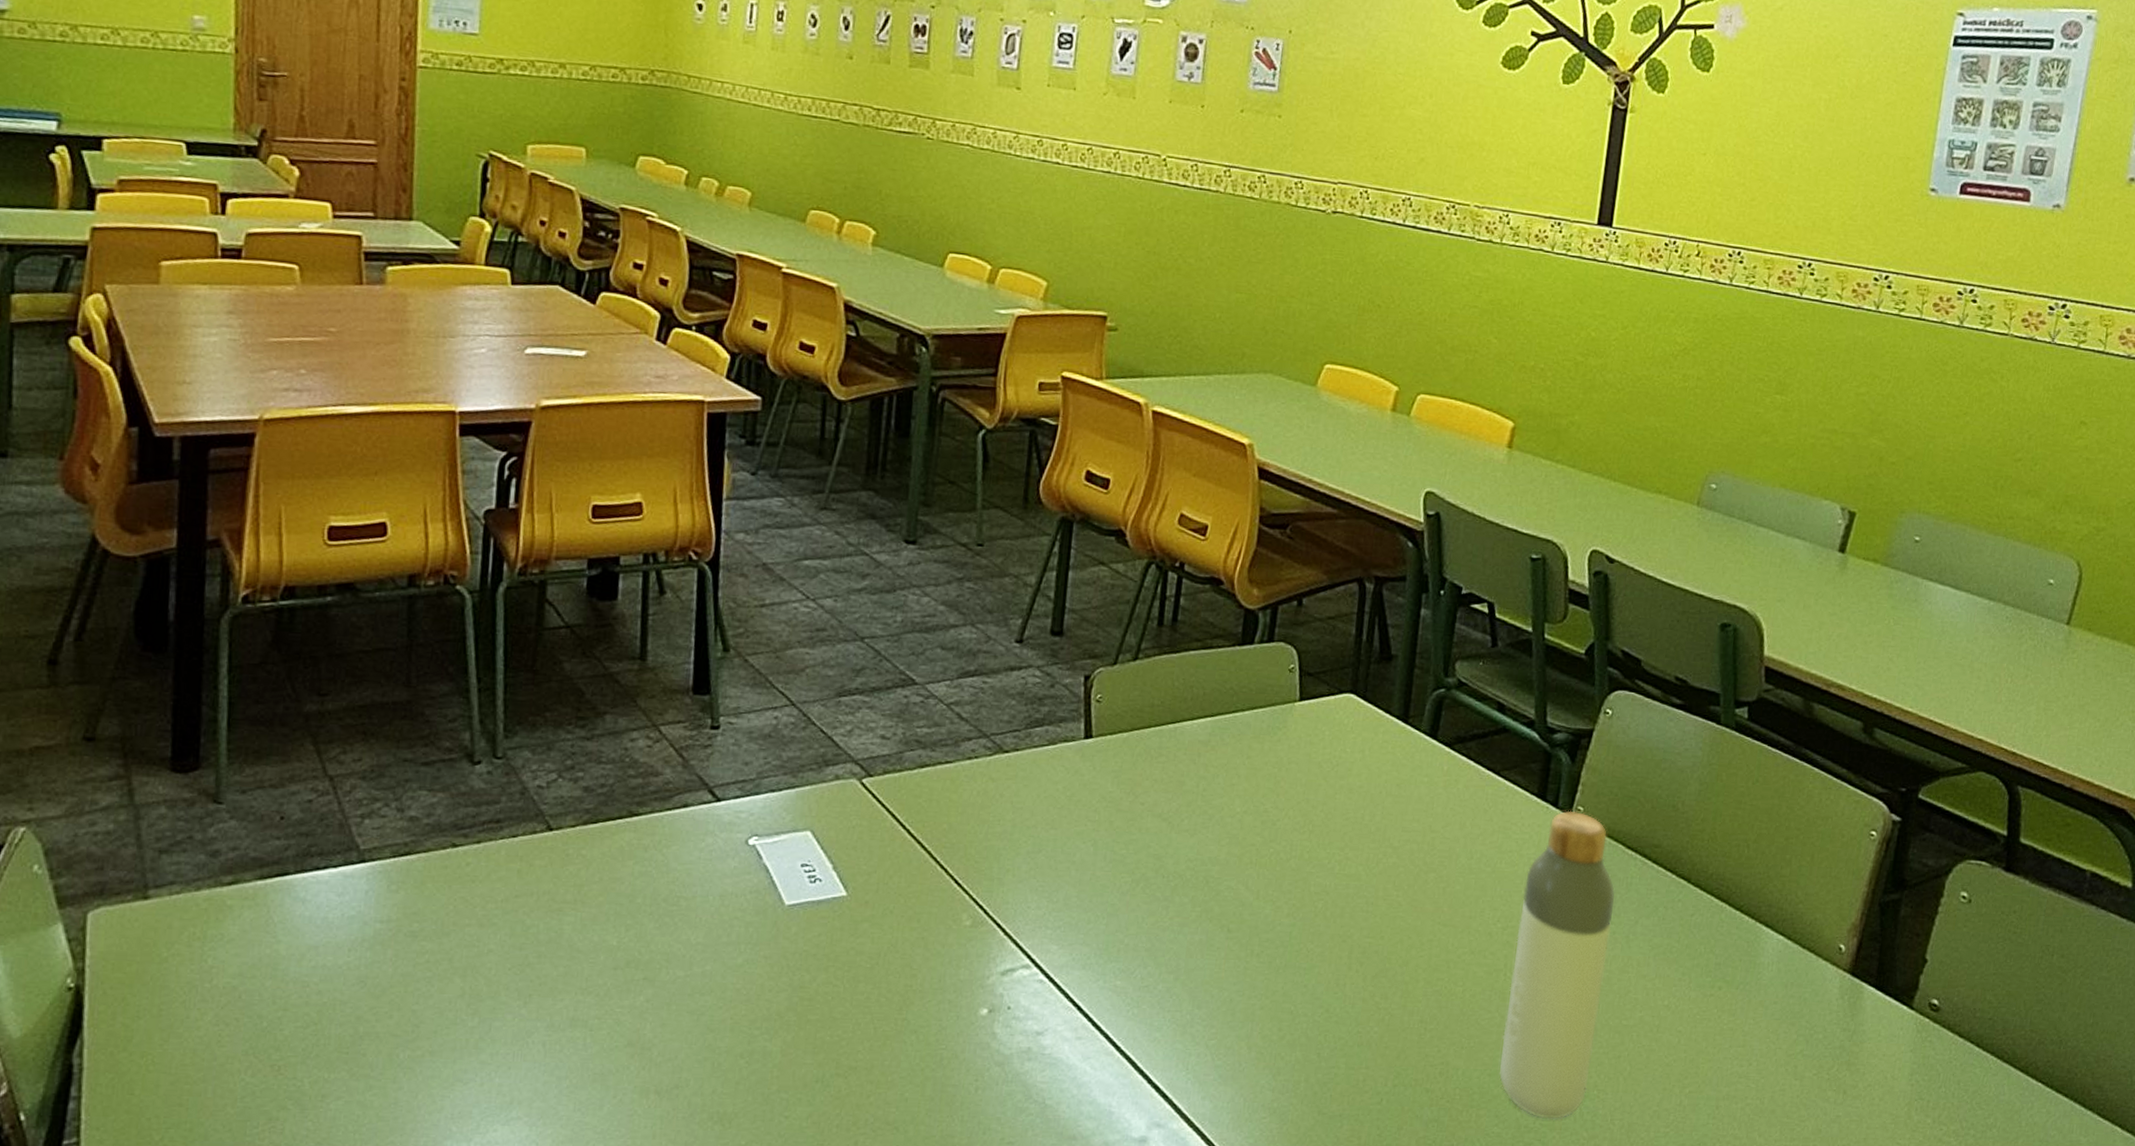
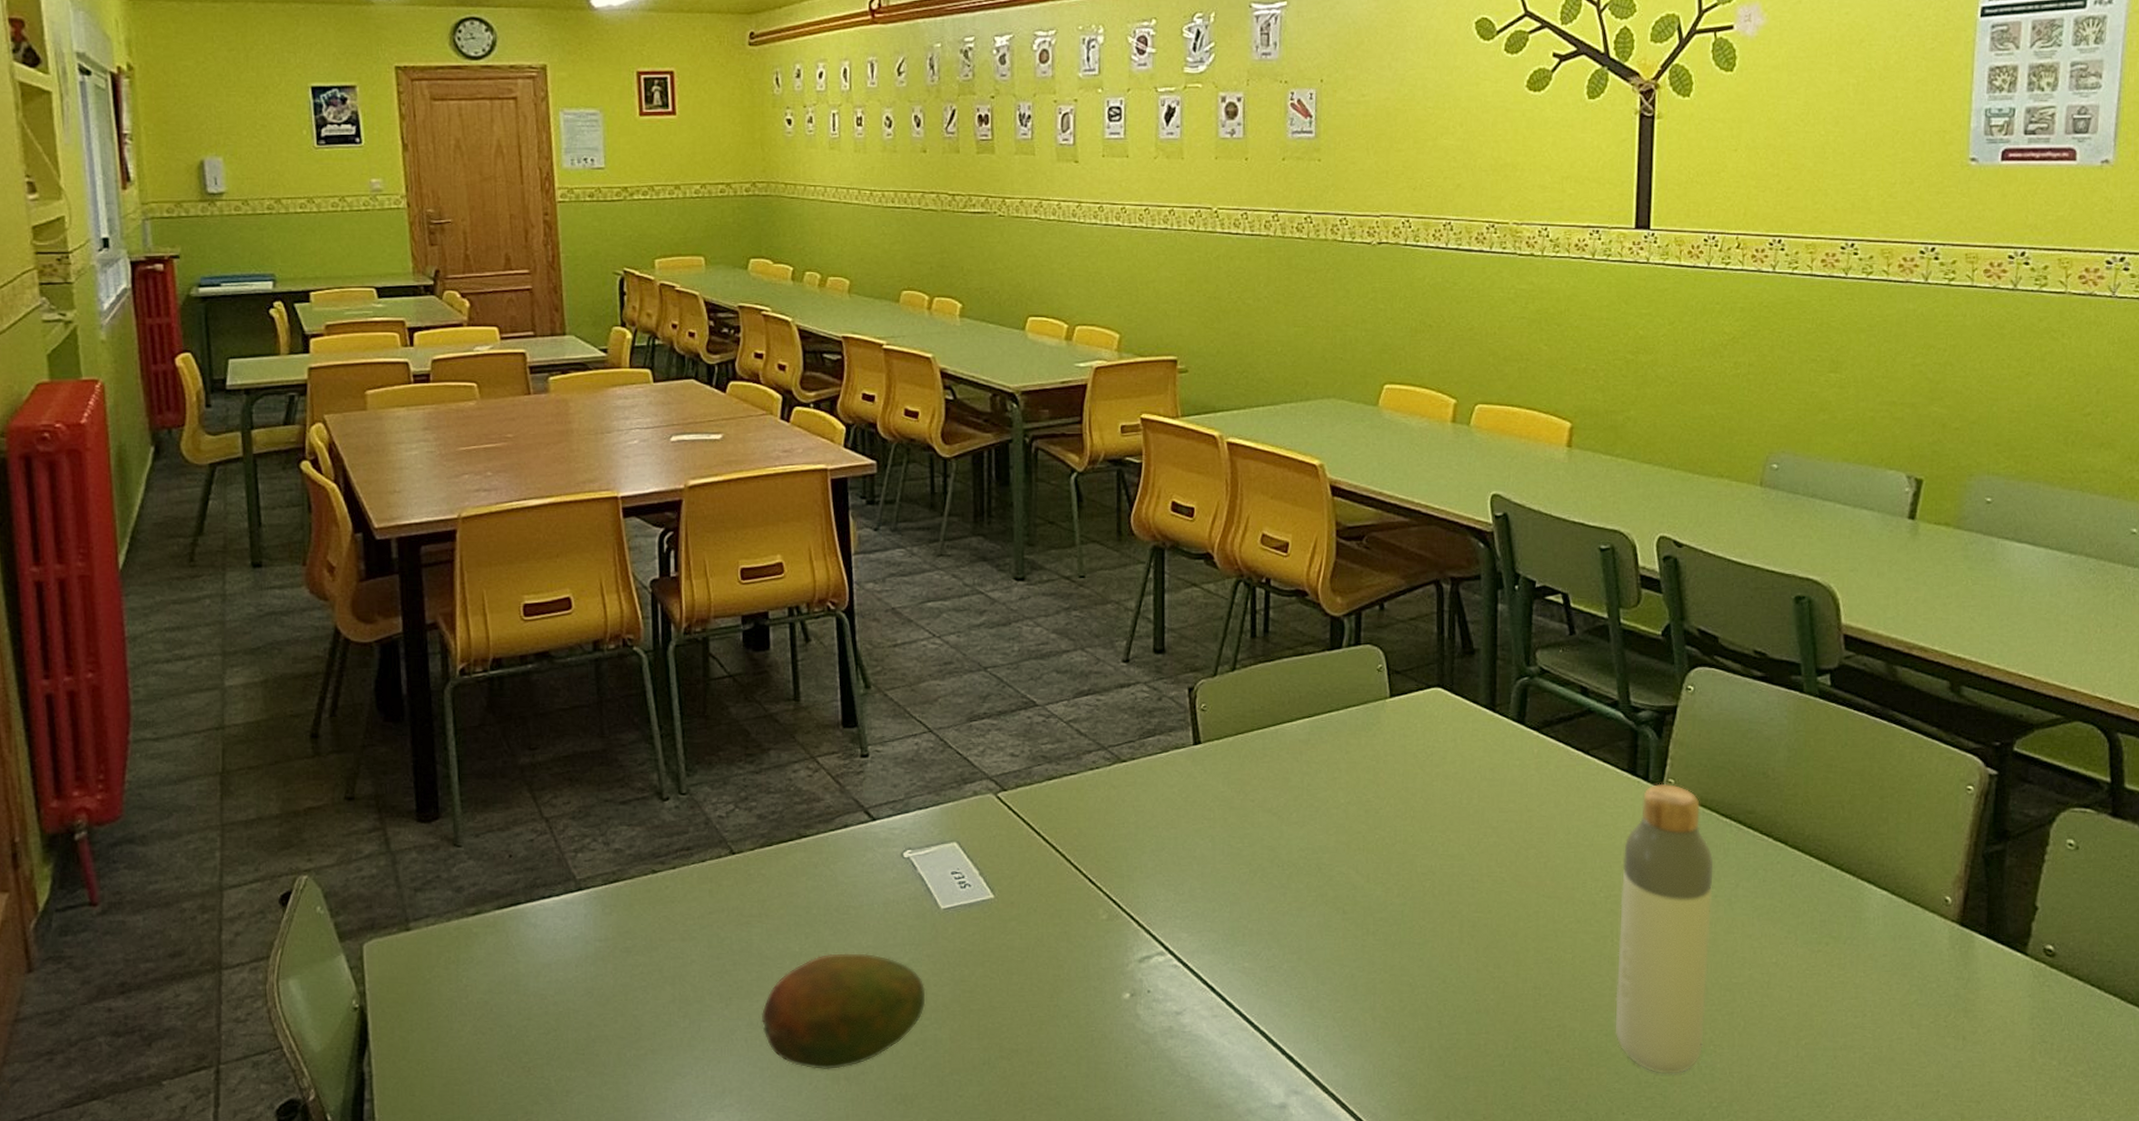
fruit: none [564,949,759,1082] -> present [761,953,926,1070]

